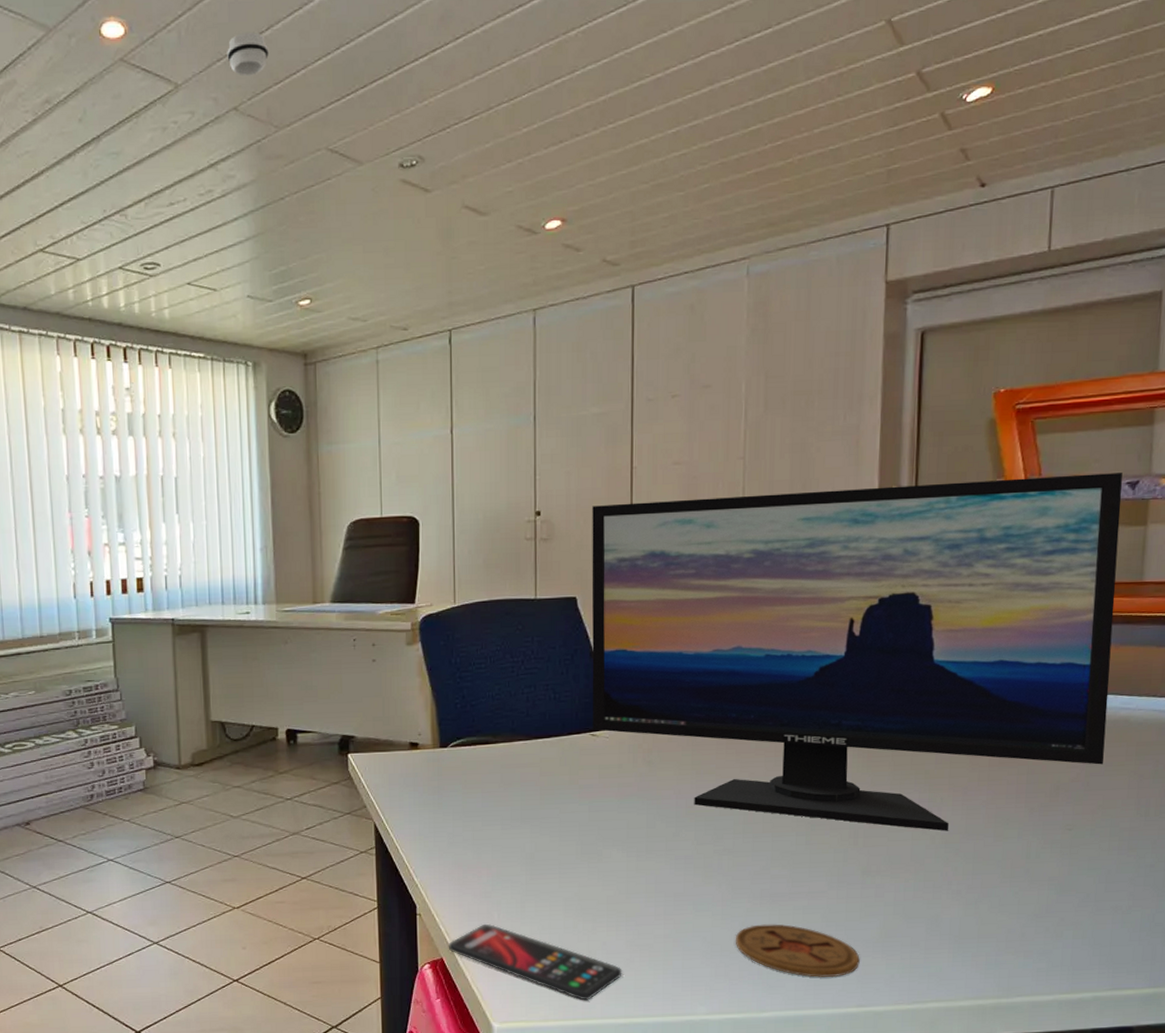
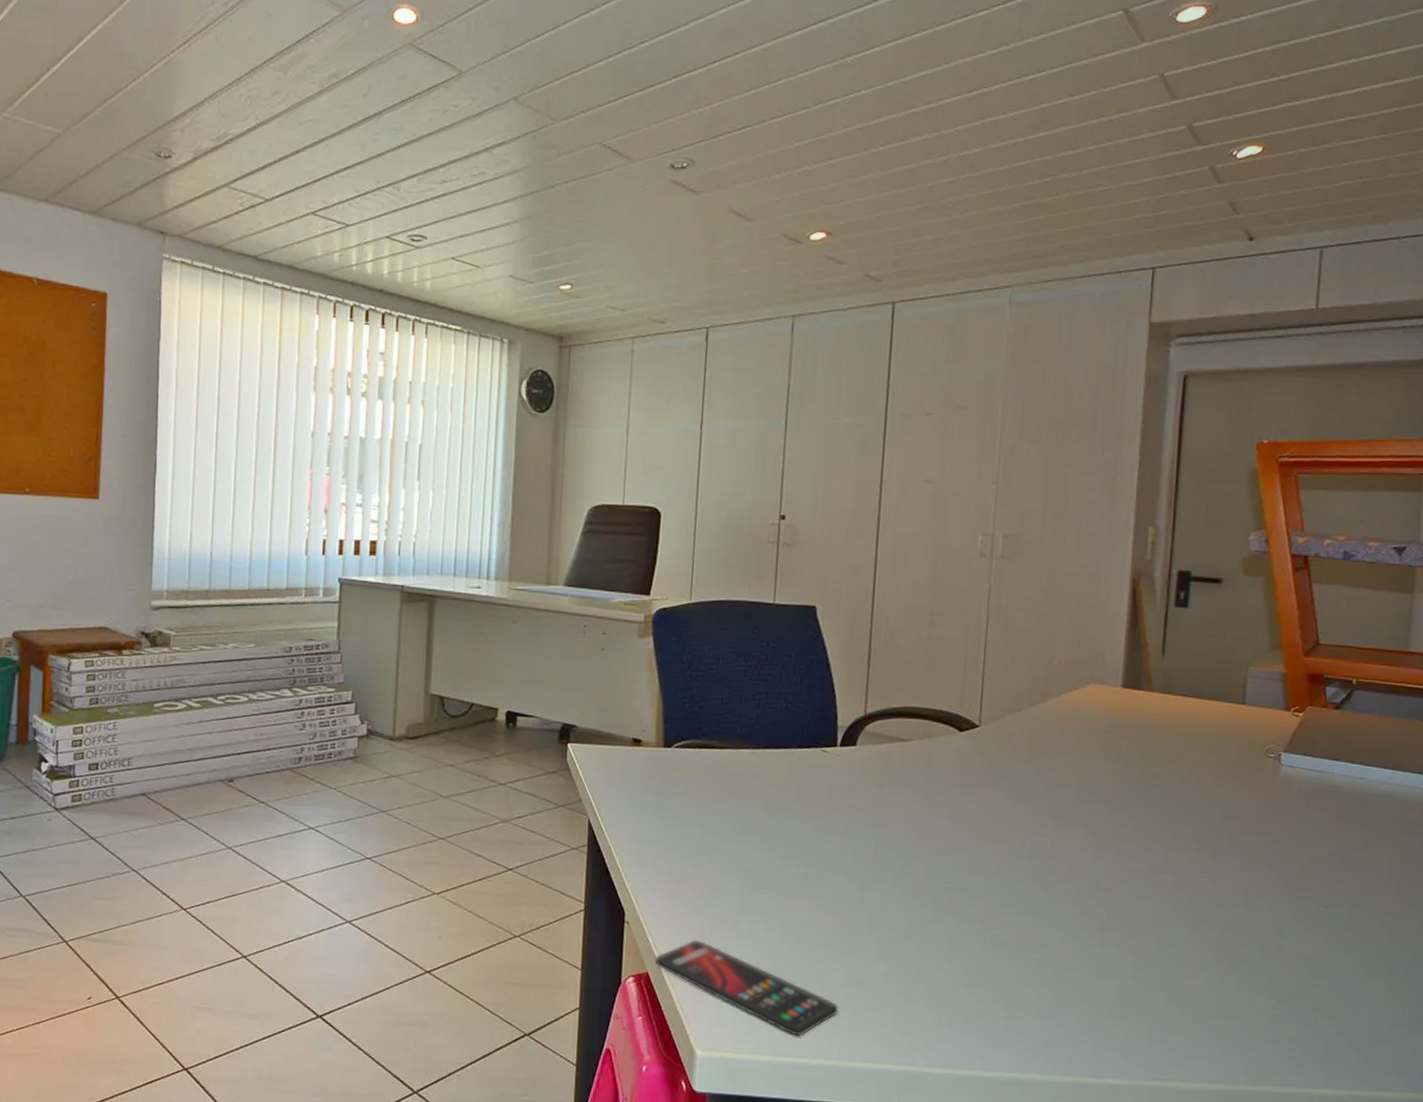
smoke detector: present [227,31,269,77] -> none [512,29,553,70]
computer monitor: present [591,473,1122,831] -> none [824,515,1389,894]
coaster: present [736,924,860,978] -> none [962,973,1095,1042]

